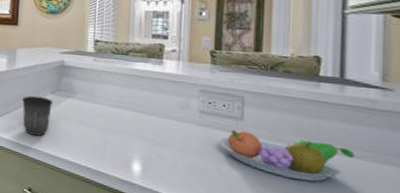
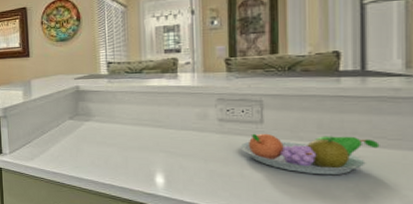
mug: present [22,96,54,136] -> none [42,123,73,161]

